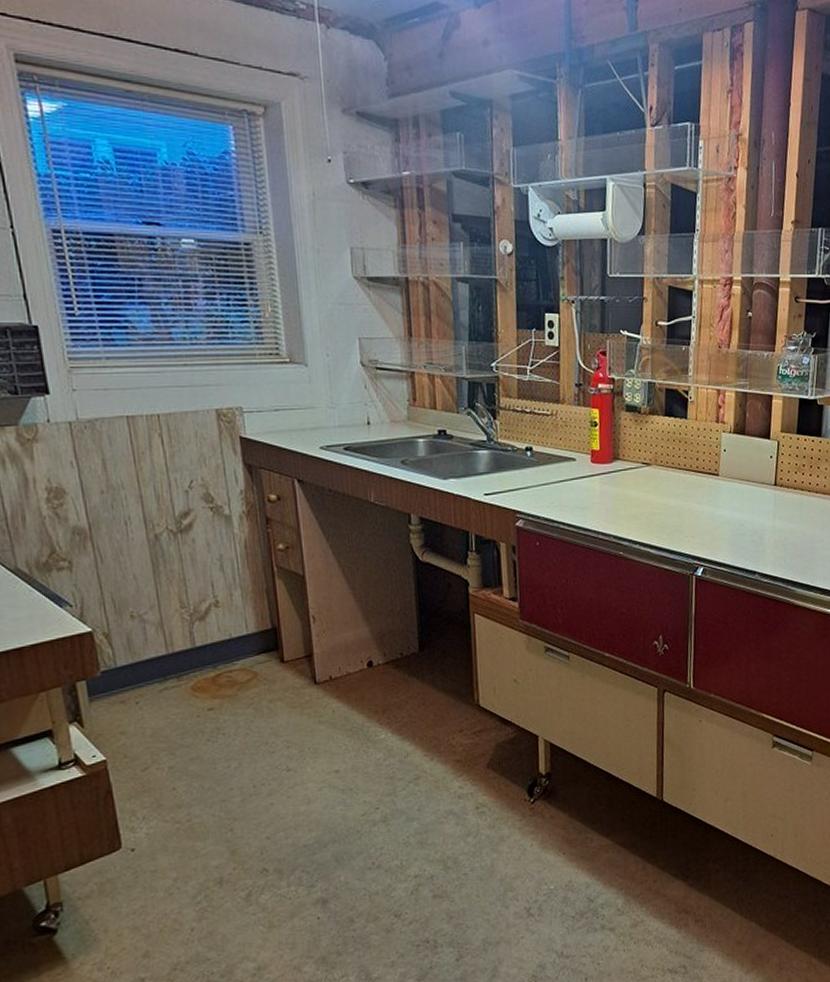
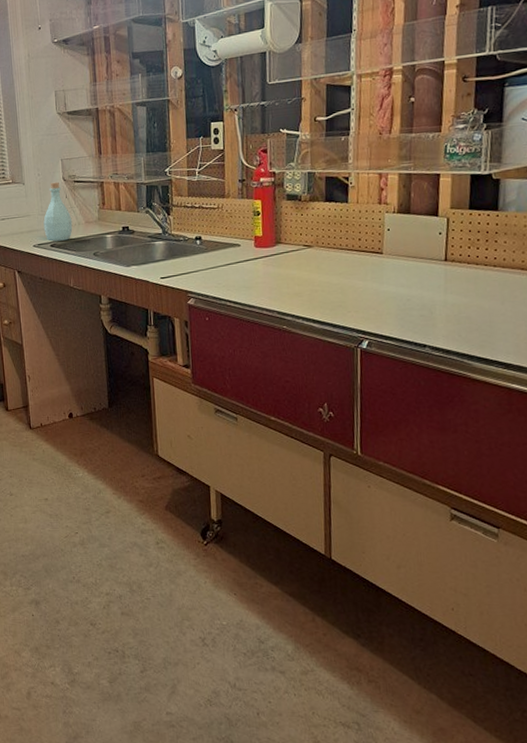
bottle: none [334,366,374,443] -> present [43,181,73,242]

